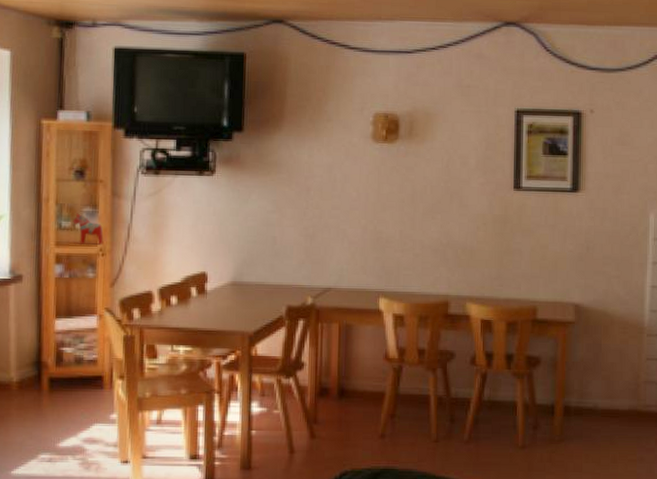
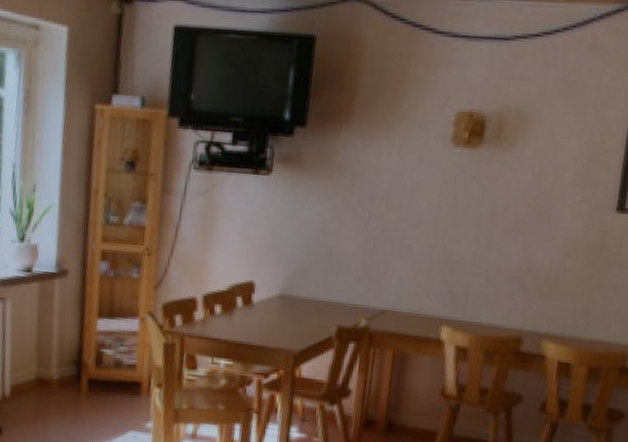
decorative figurine: present [72,213,104,245] -> none [120,208,151,244]

